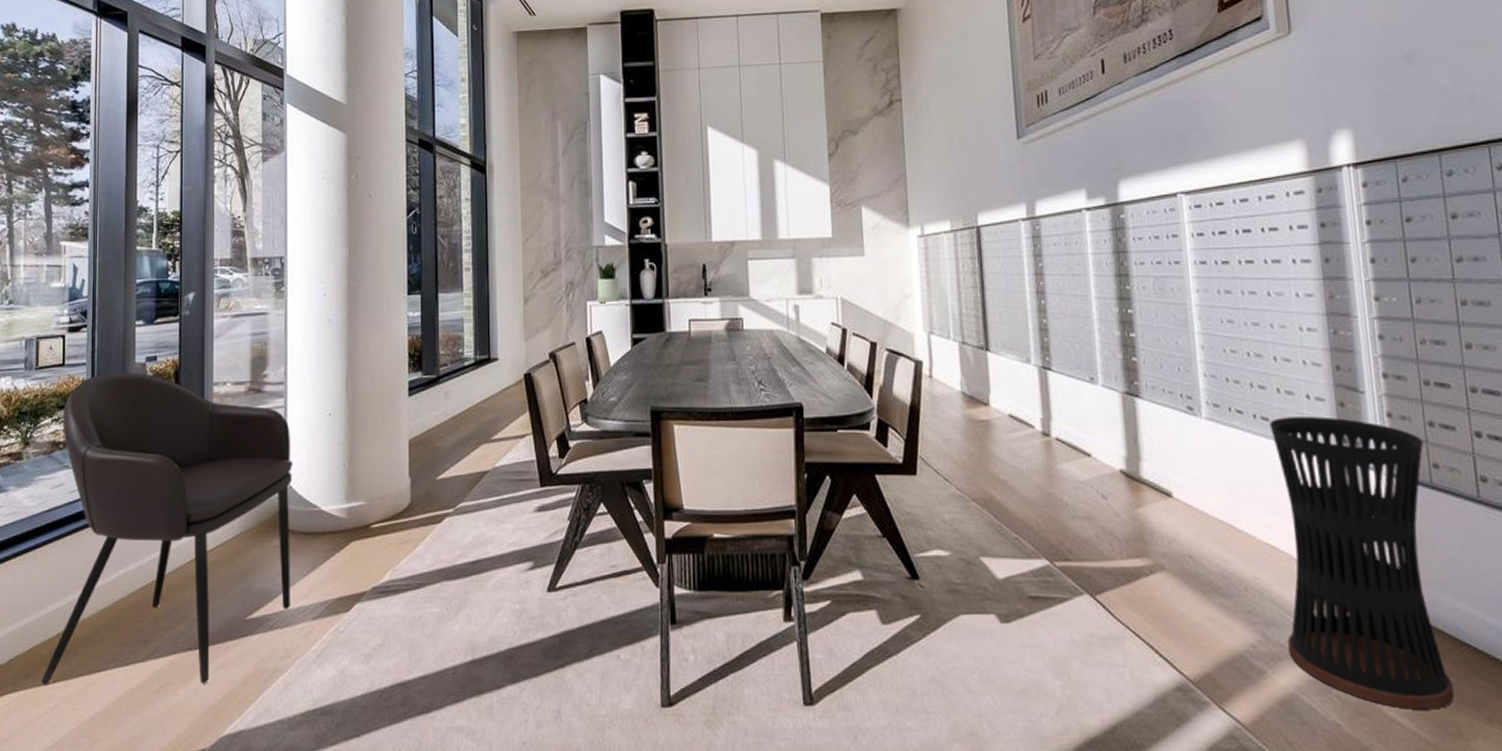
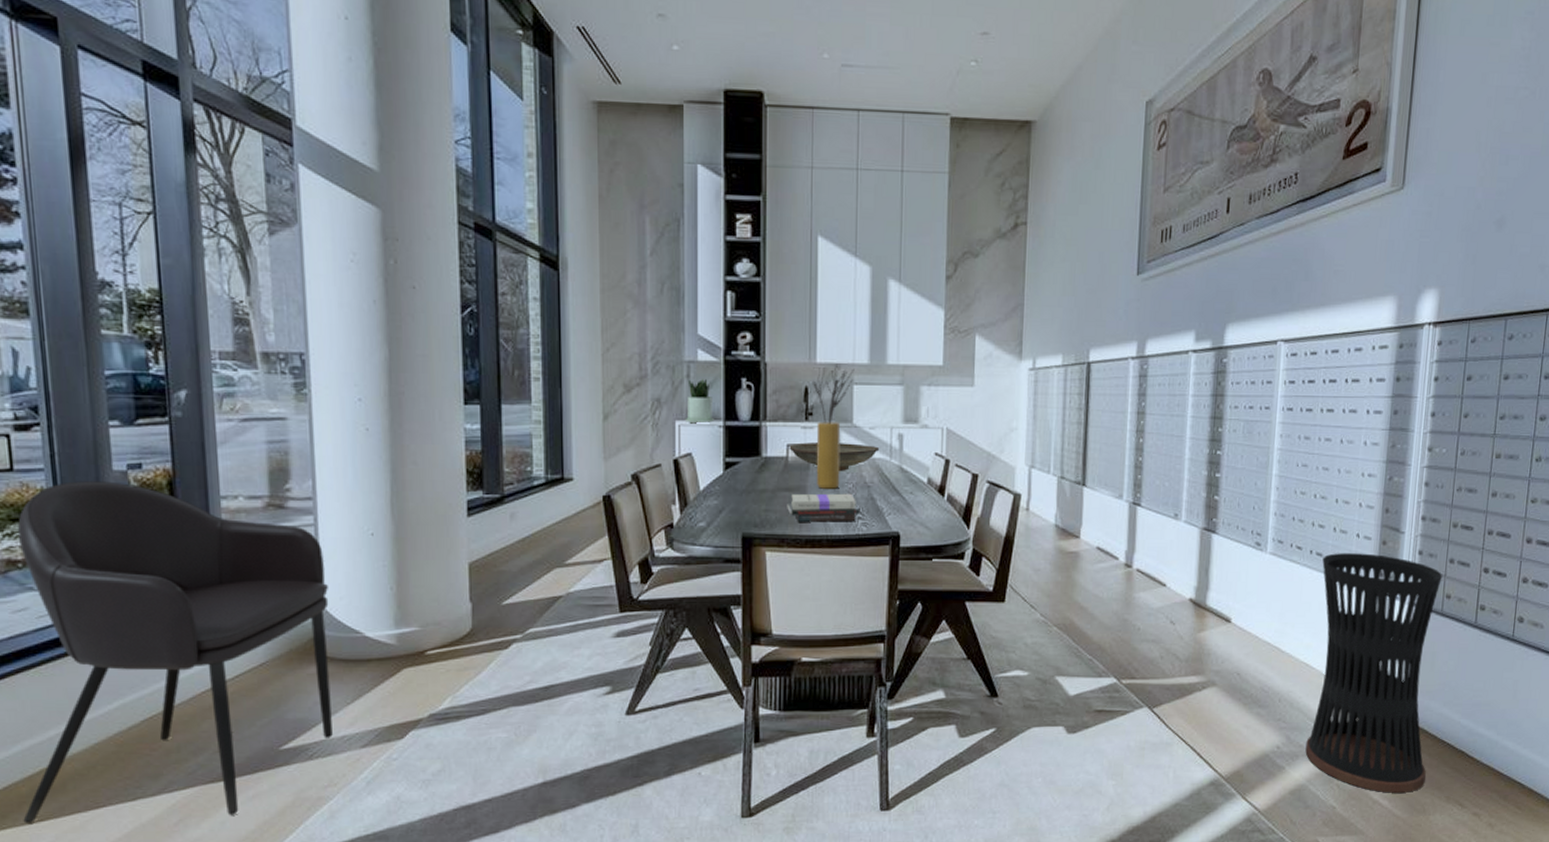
decorative bowl: none [691,316,777,343] -> present [789,442,880,471]
books: none [692,365,761,395] -> present [787,493,859,522]
vase: none [710,241,748,362] -> present [813,363,855,489]

